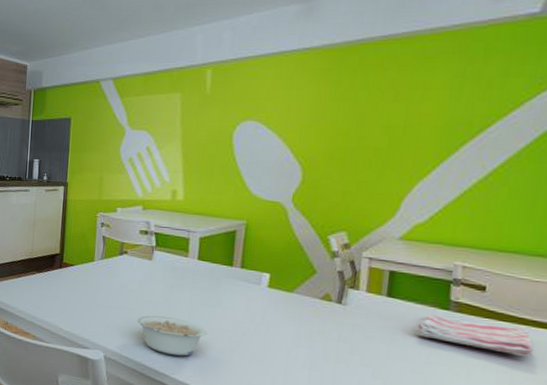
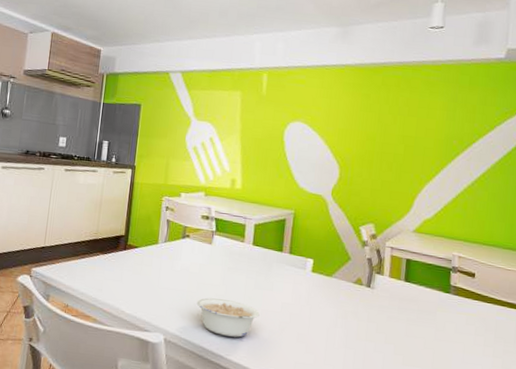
dish towel: present [416,314,534,356] -> none [427,297,509,332]

